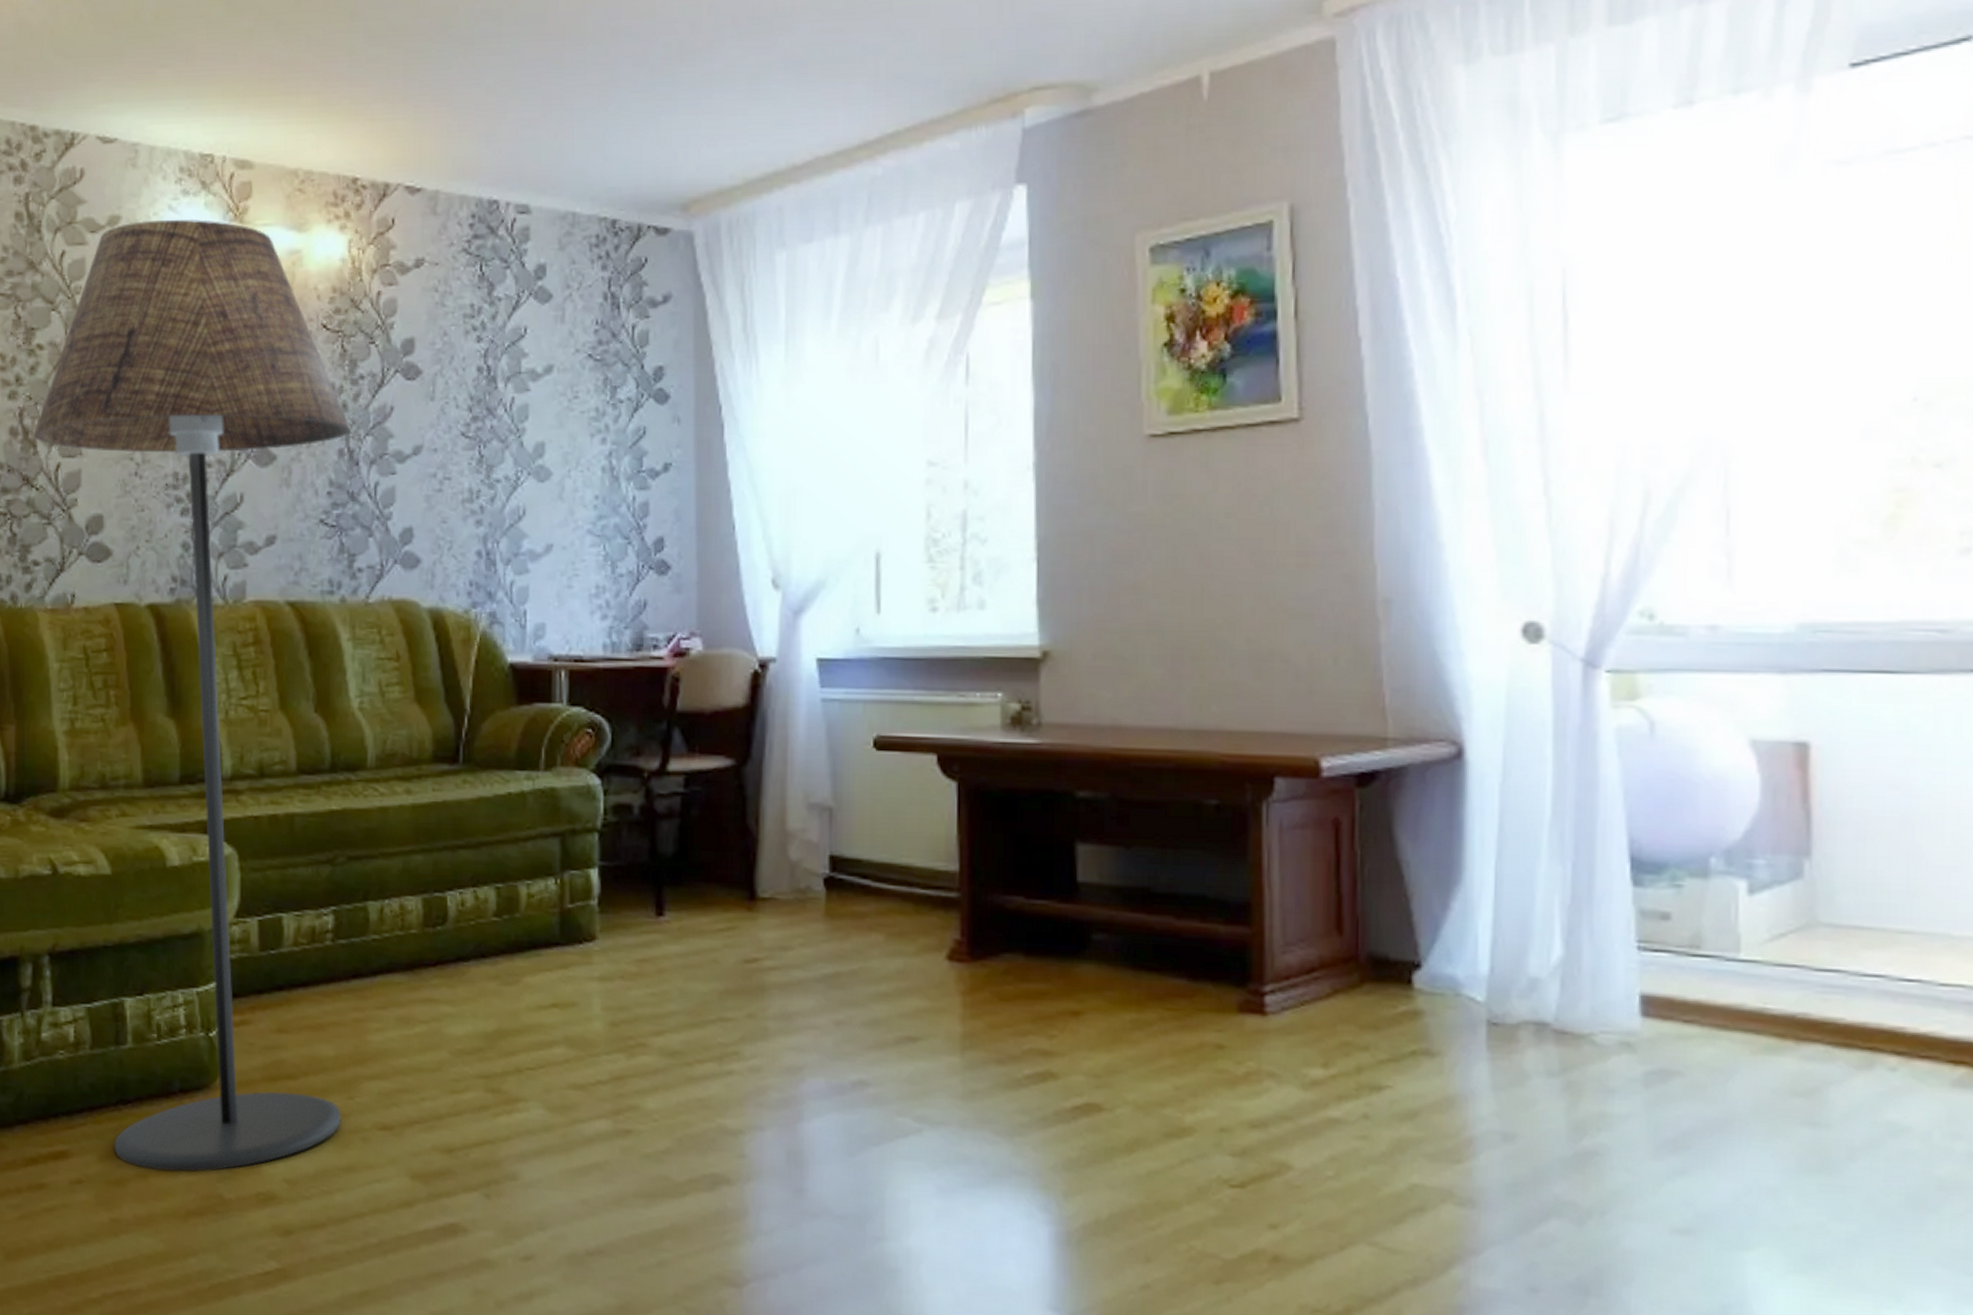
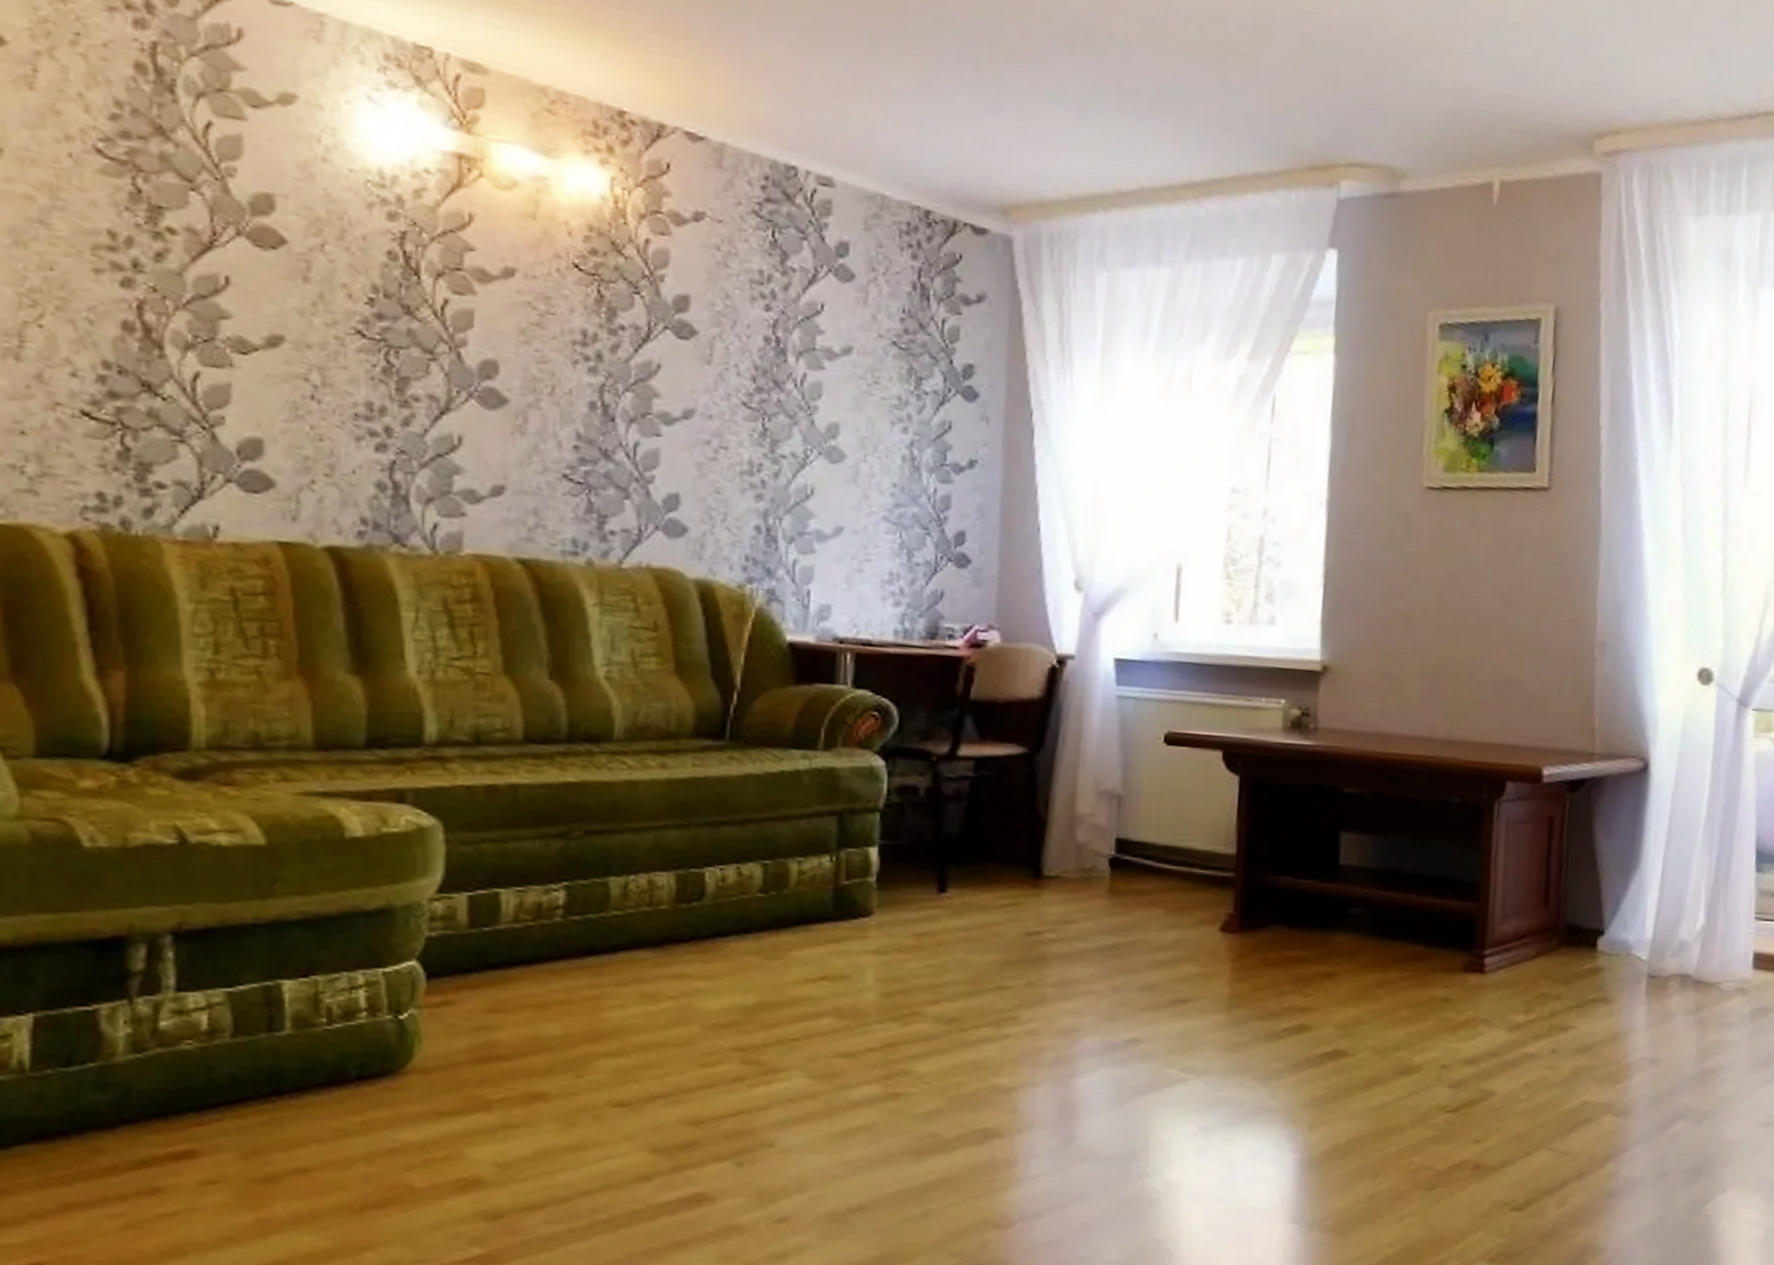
floor lamp: present [34,218,351,1172] -> none [160,105,606,1164]

